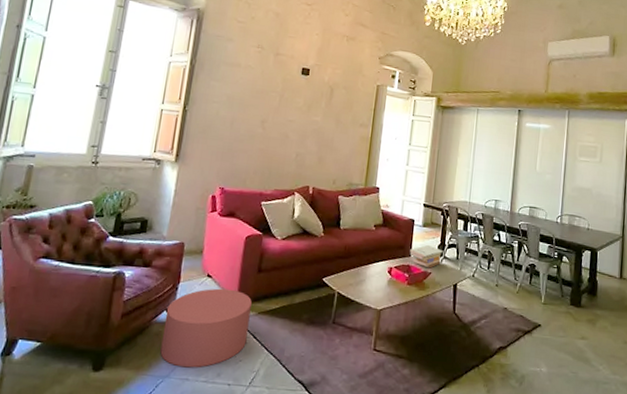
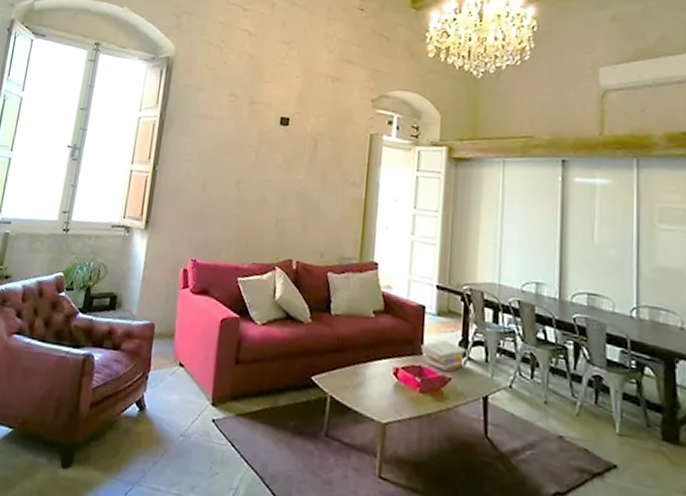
pouf: present [160,288,252,368] -> none [129,380,229,477]

